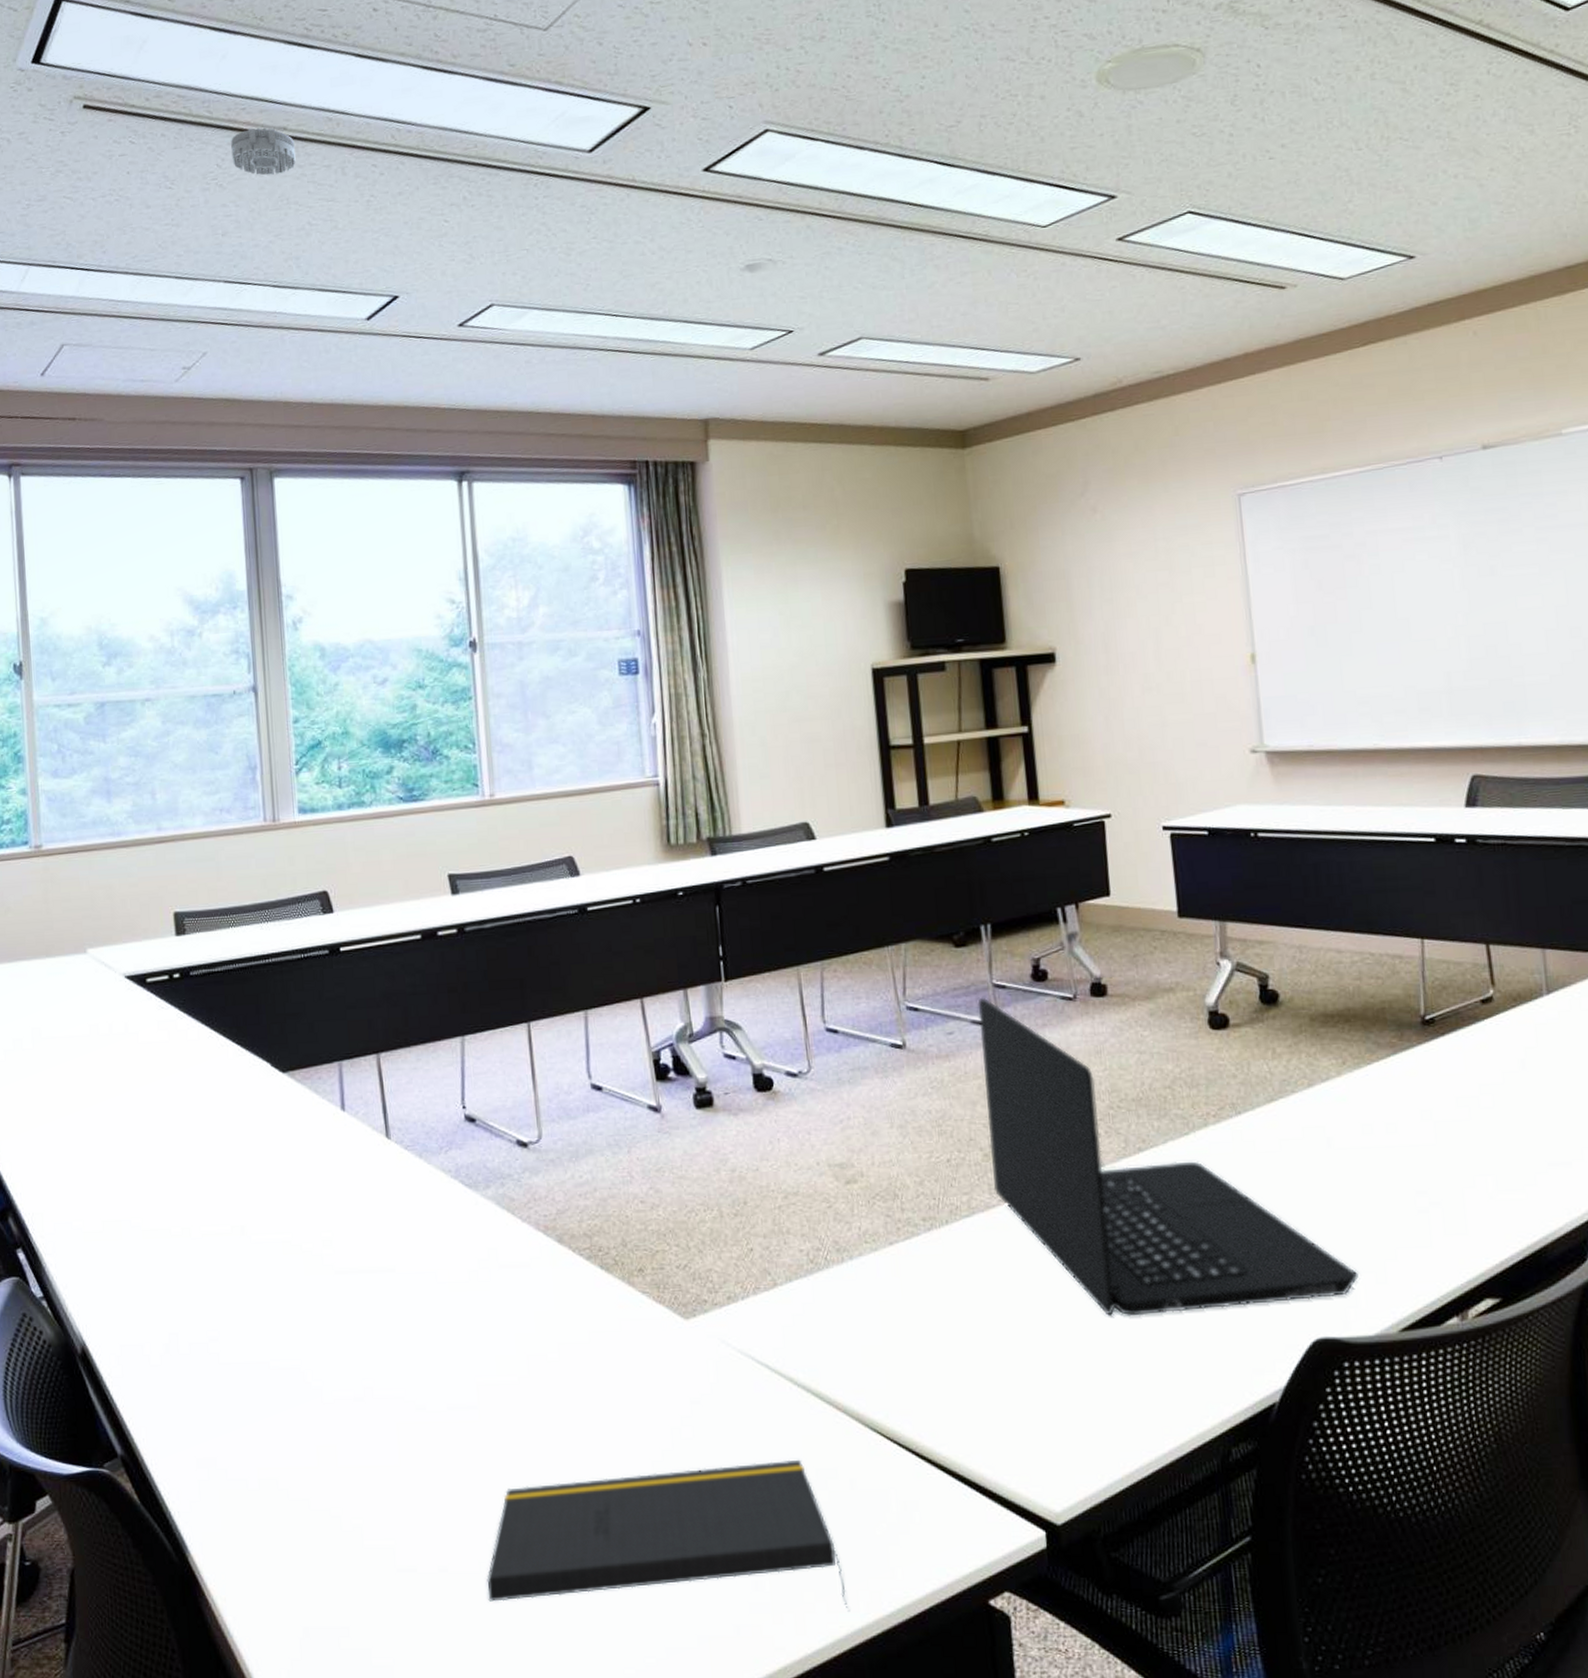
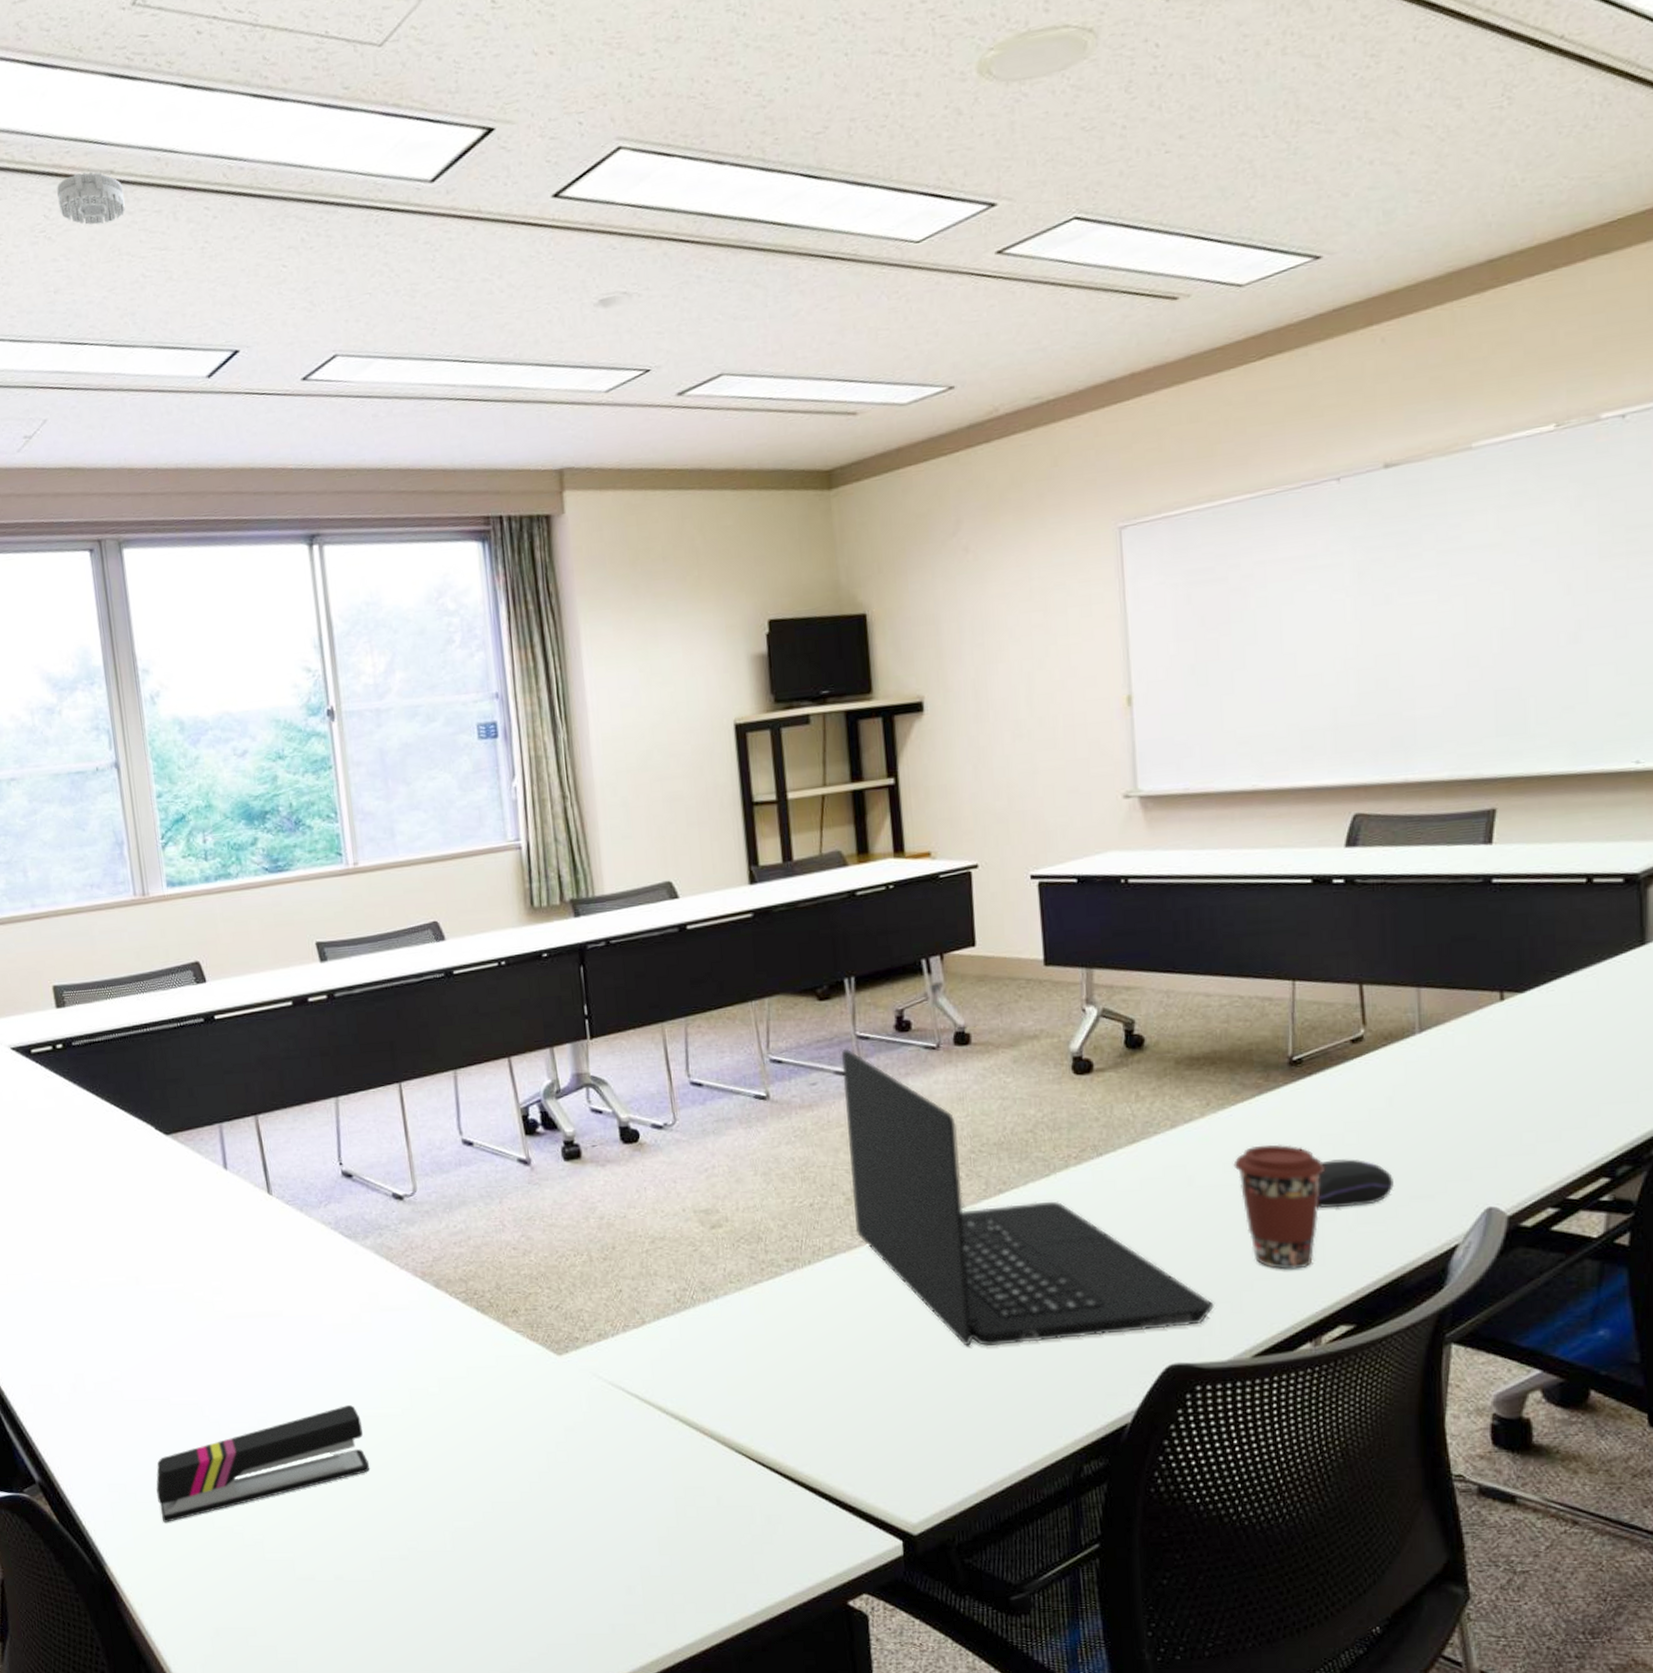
stapler: none [249,1372,482,1504] -> present [156,1405,370,1522]
notepad: present [487,1459,850,1612] -> none [379,1479,718,1612]
coffee cup: none [1371,1105,1463,1238] -> present [1233,1144,1326,1270]
computer mouse: none [1455,1123,1531,1174] -> present [1316,1159,1394,1208]

